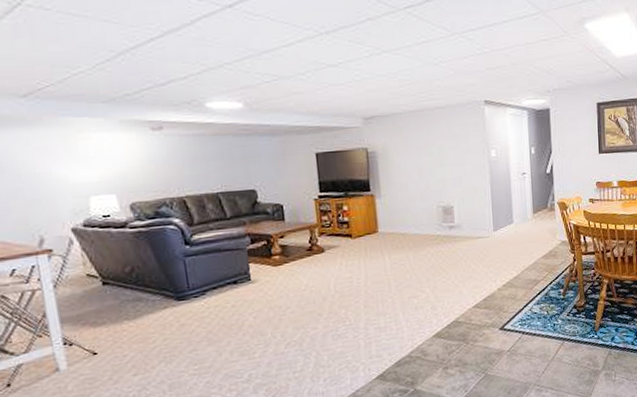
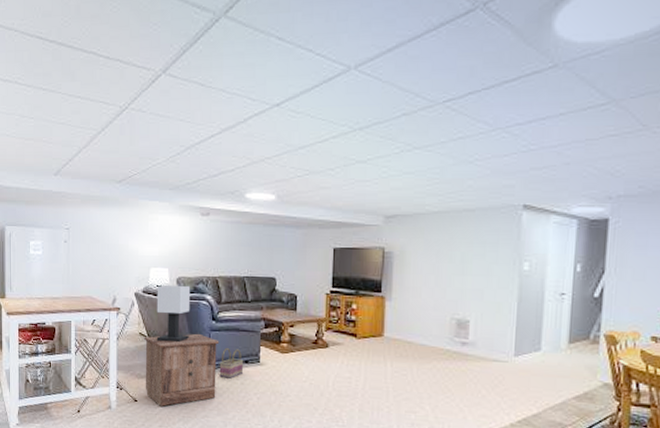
nightstand: none [94,262,203,353] -> present [144,333,220,407]
table lamp: none [103,210,158,280] -> present [156,284,191,343]
basket: none [201,271,233,305] -> present [219,348,244,379]

